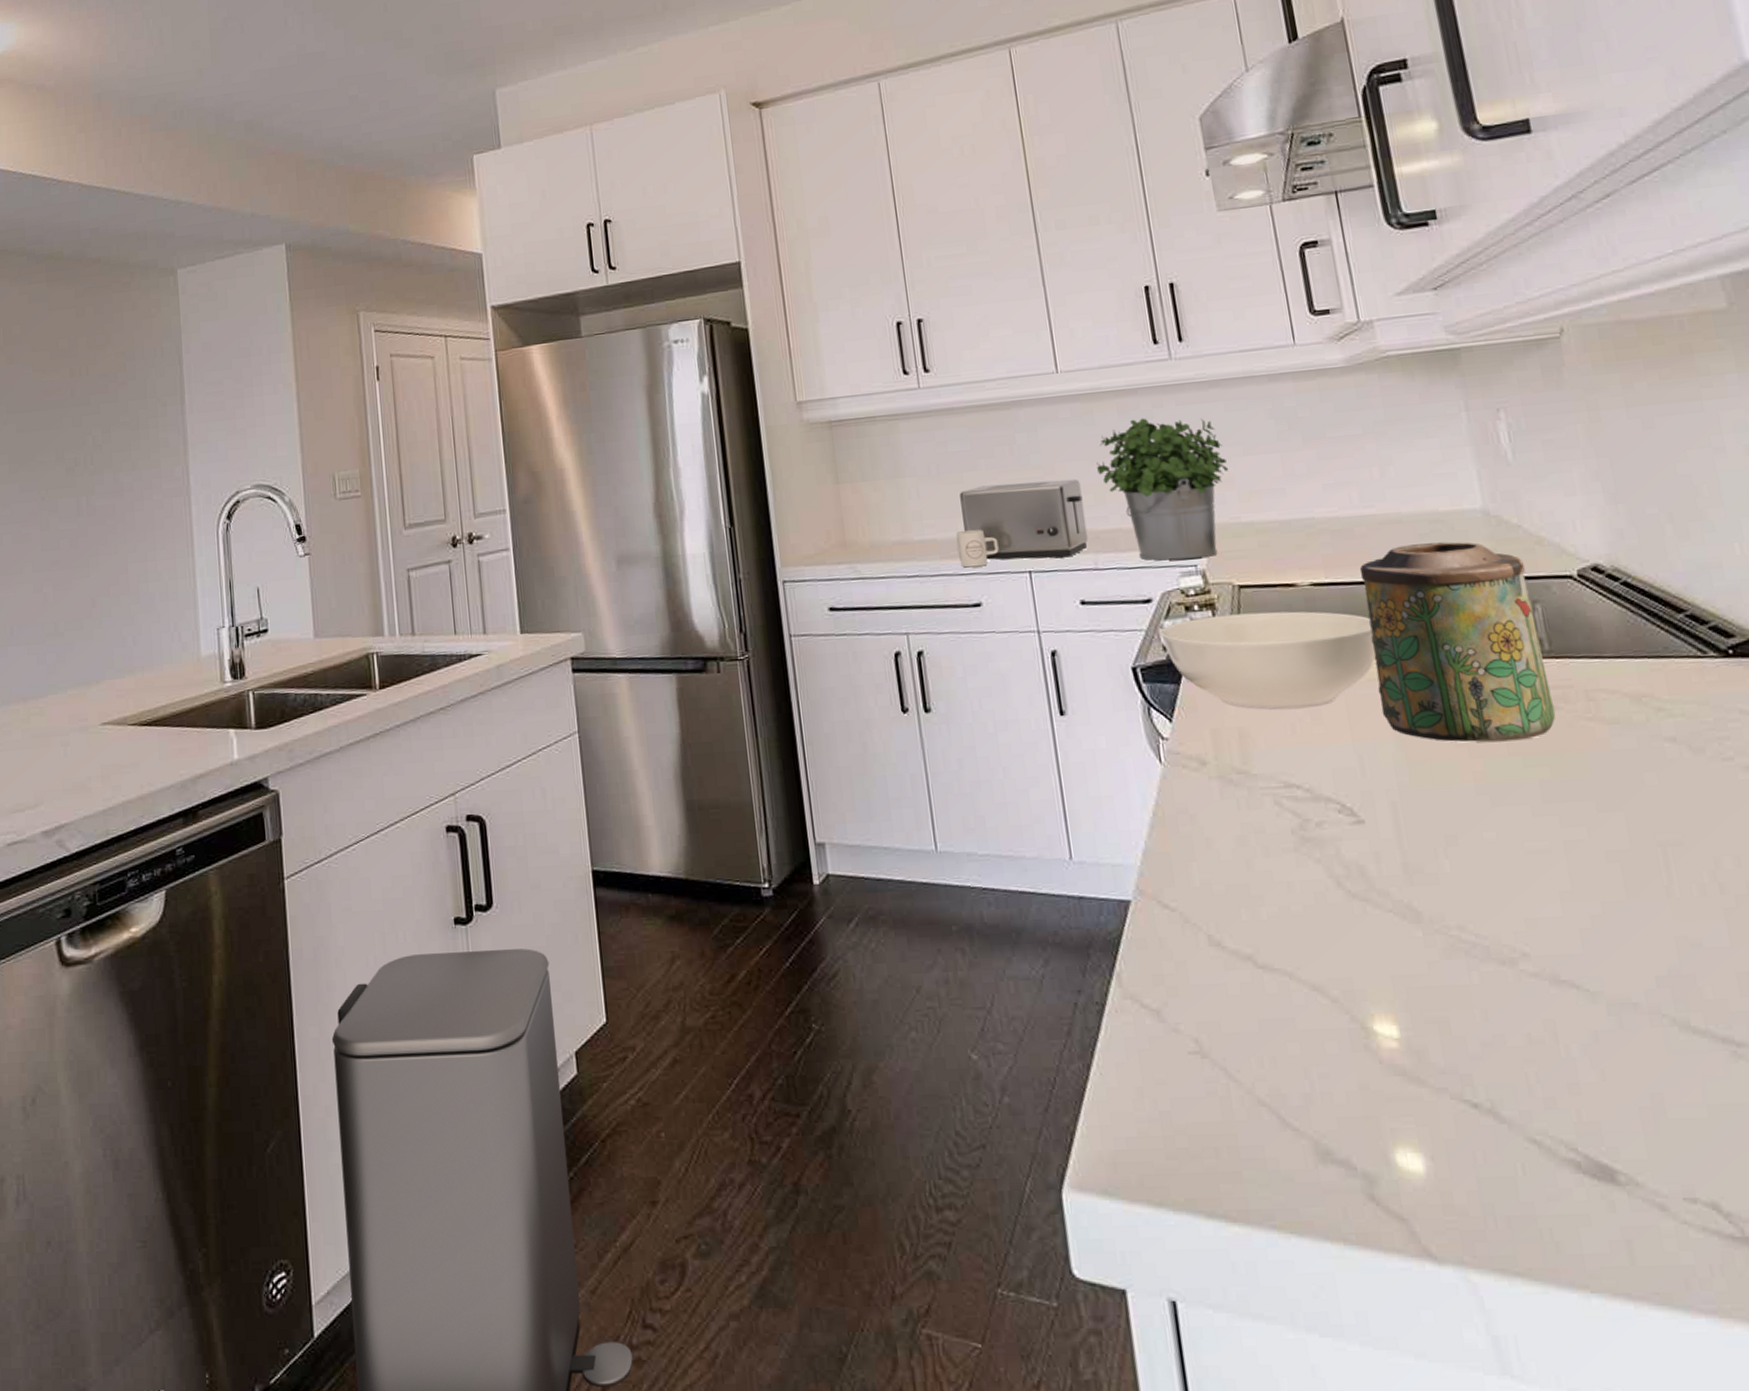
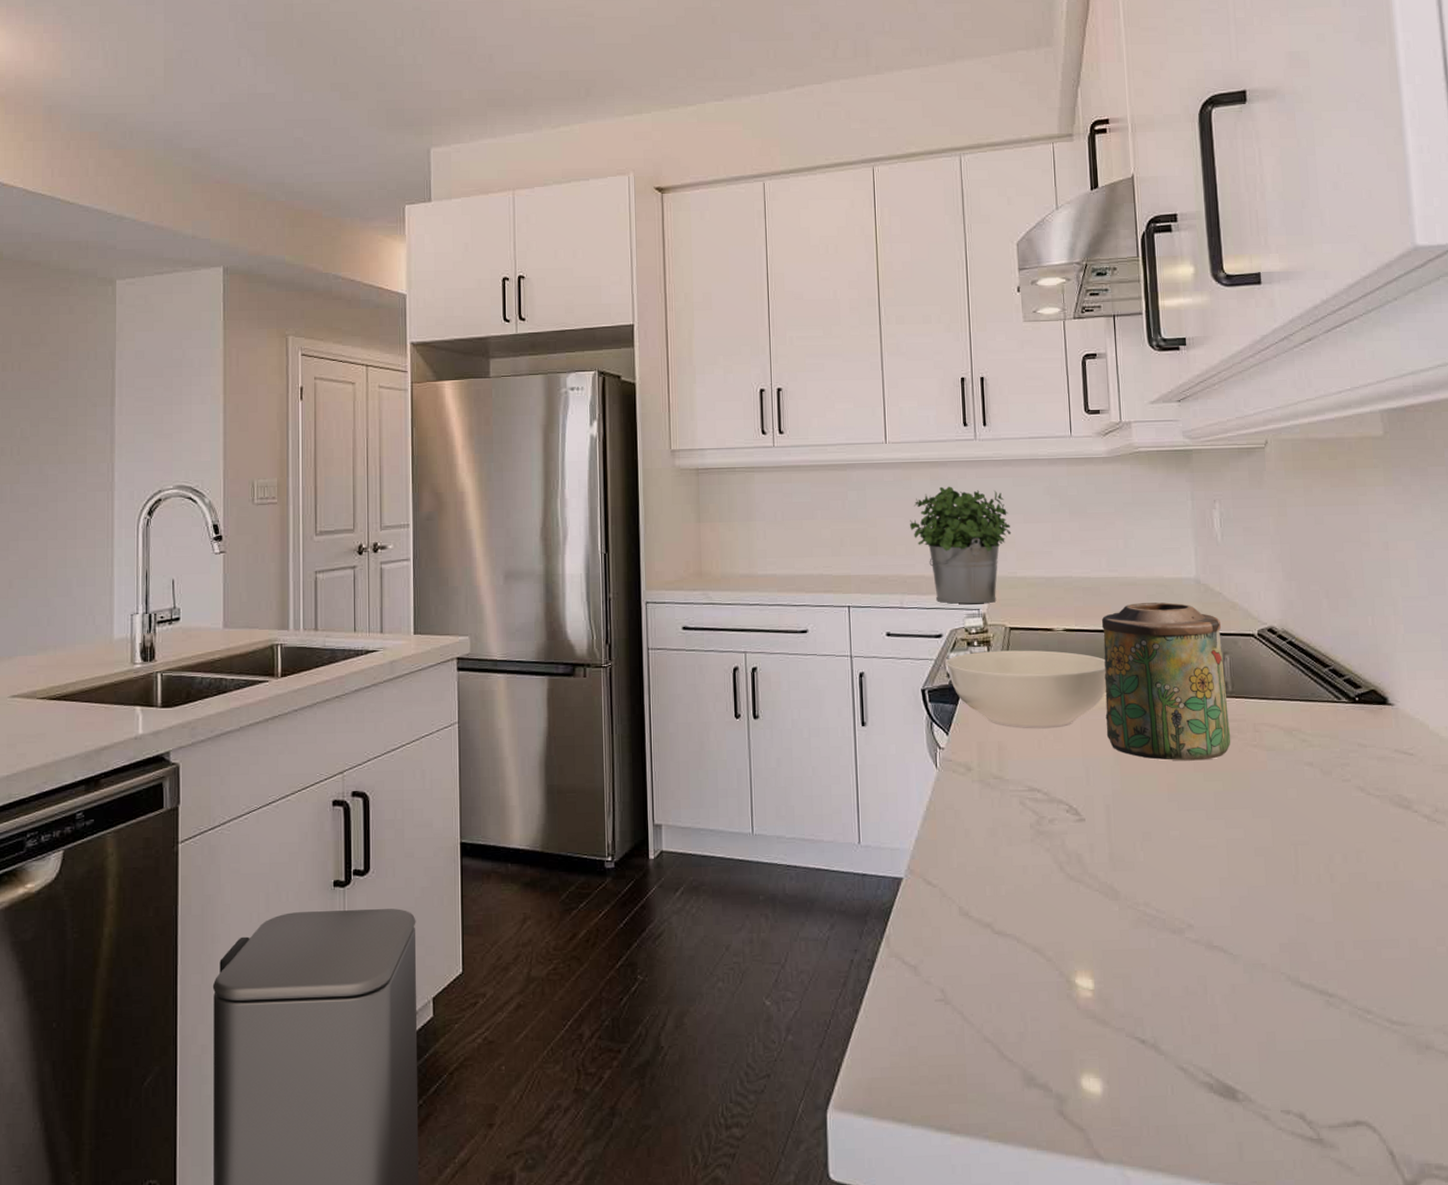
mug: present [956,529,999,568] -> none [792,568,826,600]
toaster: present [959,478,1088,560] -> none [798,532,898,597]

